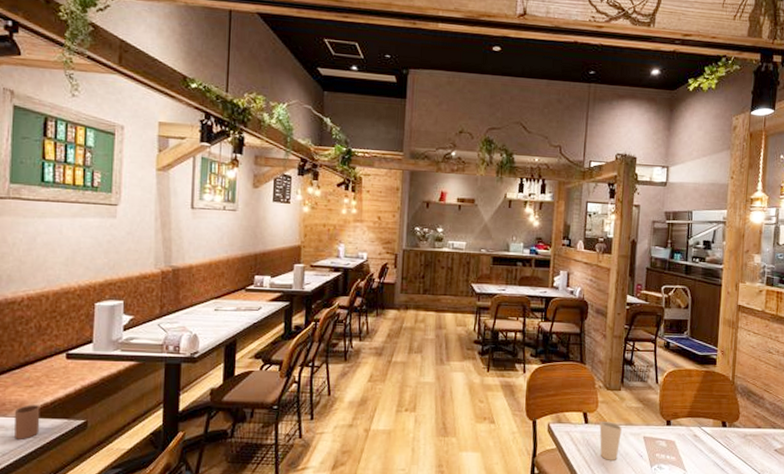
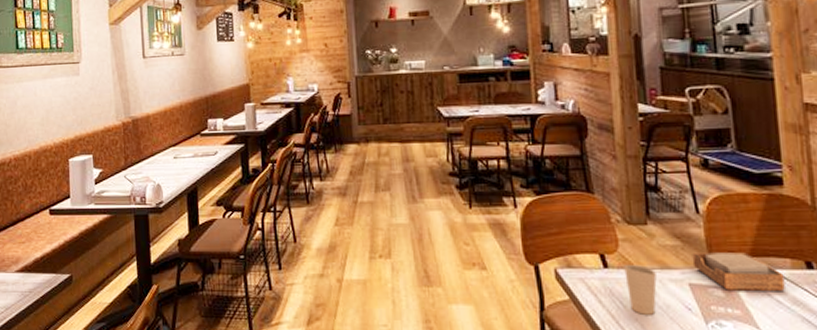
cup: present [14,405,40,439] -> none [12,260,34,294]
napkin holder: none [648,413,707,444] -> present [692,252,785,292]

